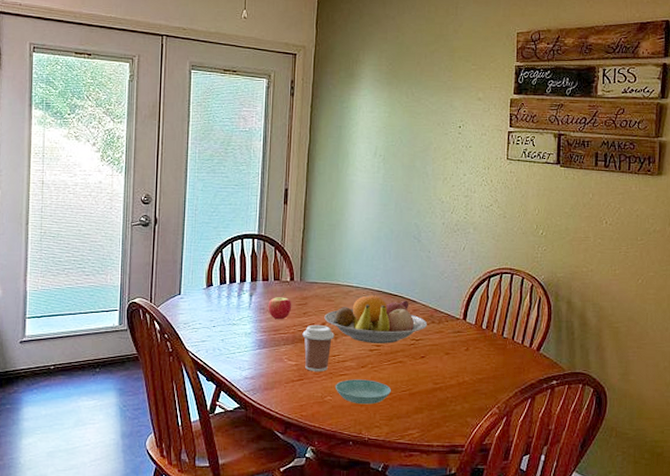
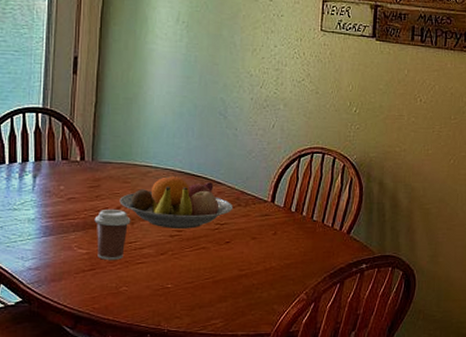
apple: present [268,292,292,320] -> none [55,173,83,204]
saucer: present [335,379,391,405] -> none [131,267,193,294]

